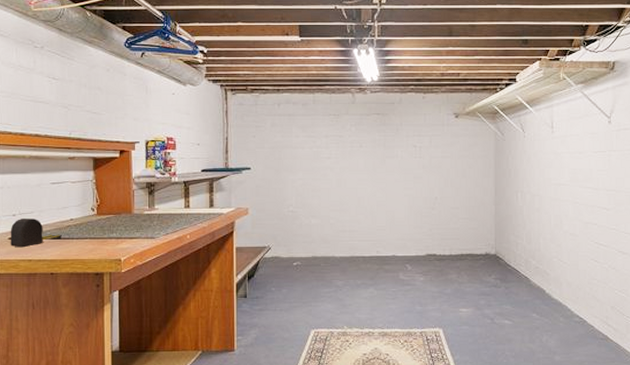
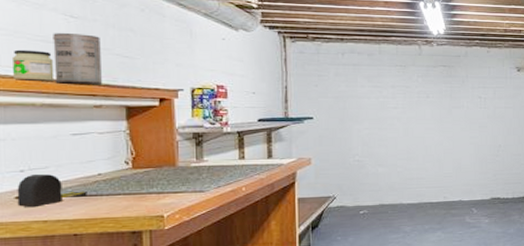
jar: none [9,109,40,137] -> present [11,49,55,82]
paint can: none [39,92,75,139] -> present [53,32,102,85]

